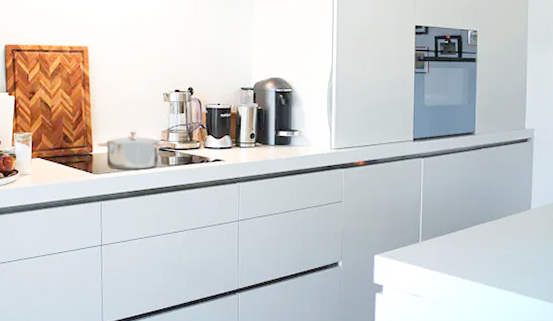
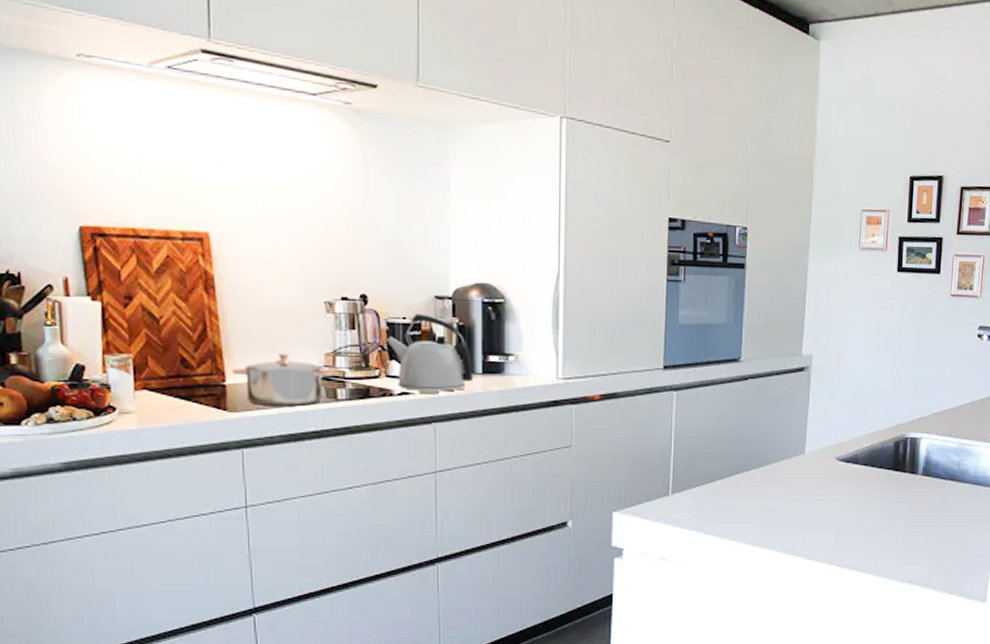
kettle: none [204,101,268,161] -> present [385,313,474,394]

